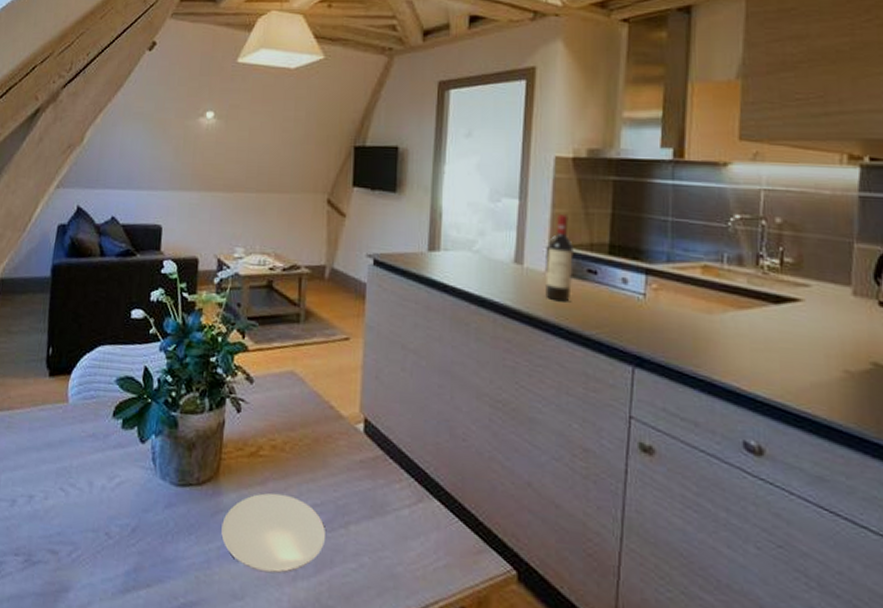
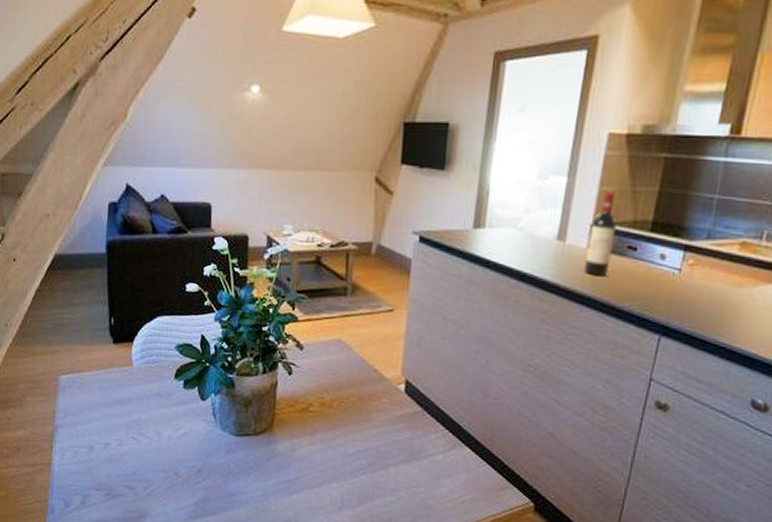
plate: present [221,492,325,574] -> none [276,441,368,505]

